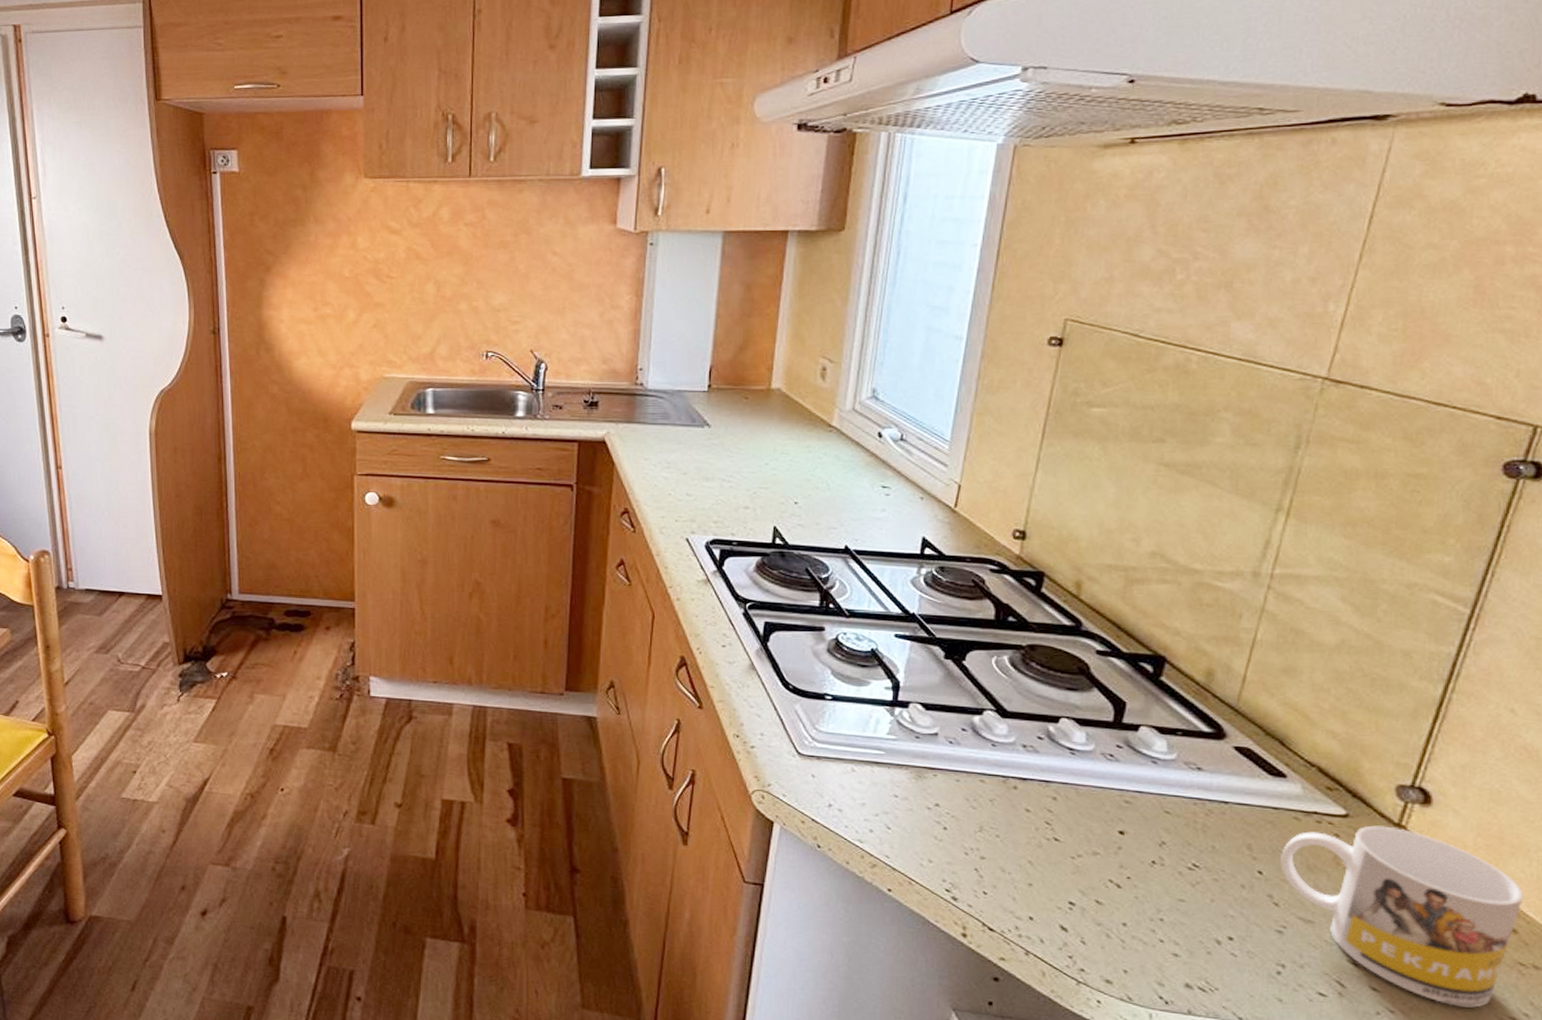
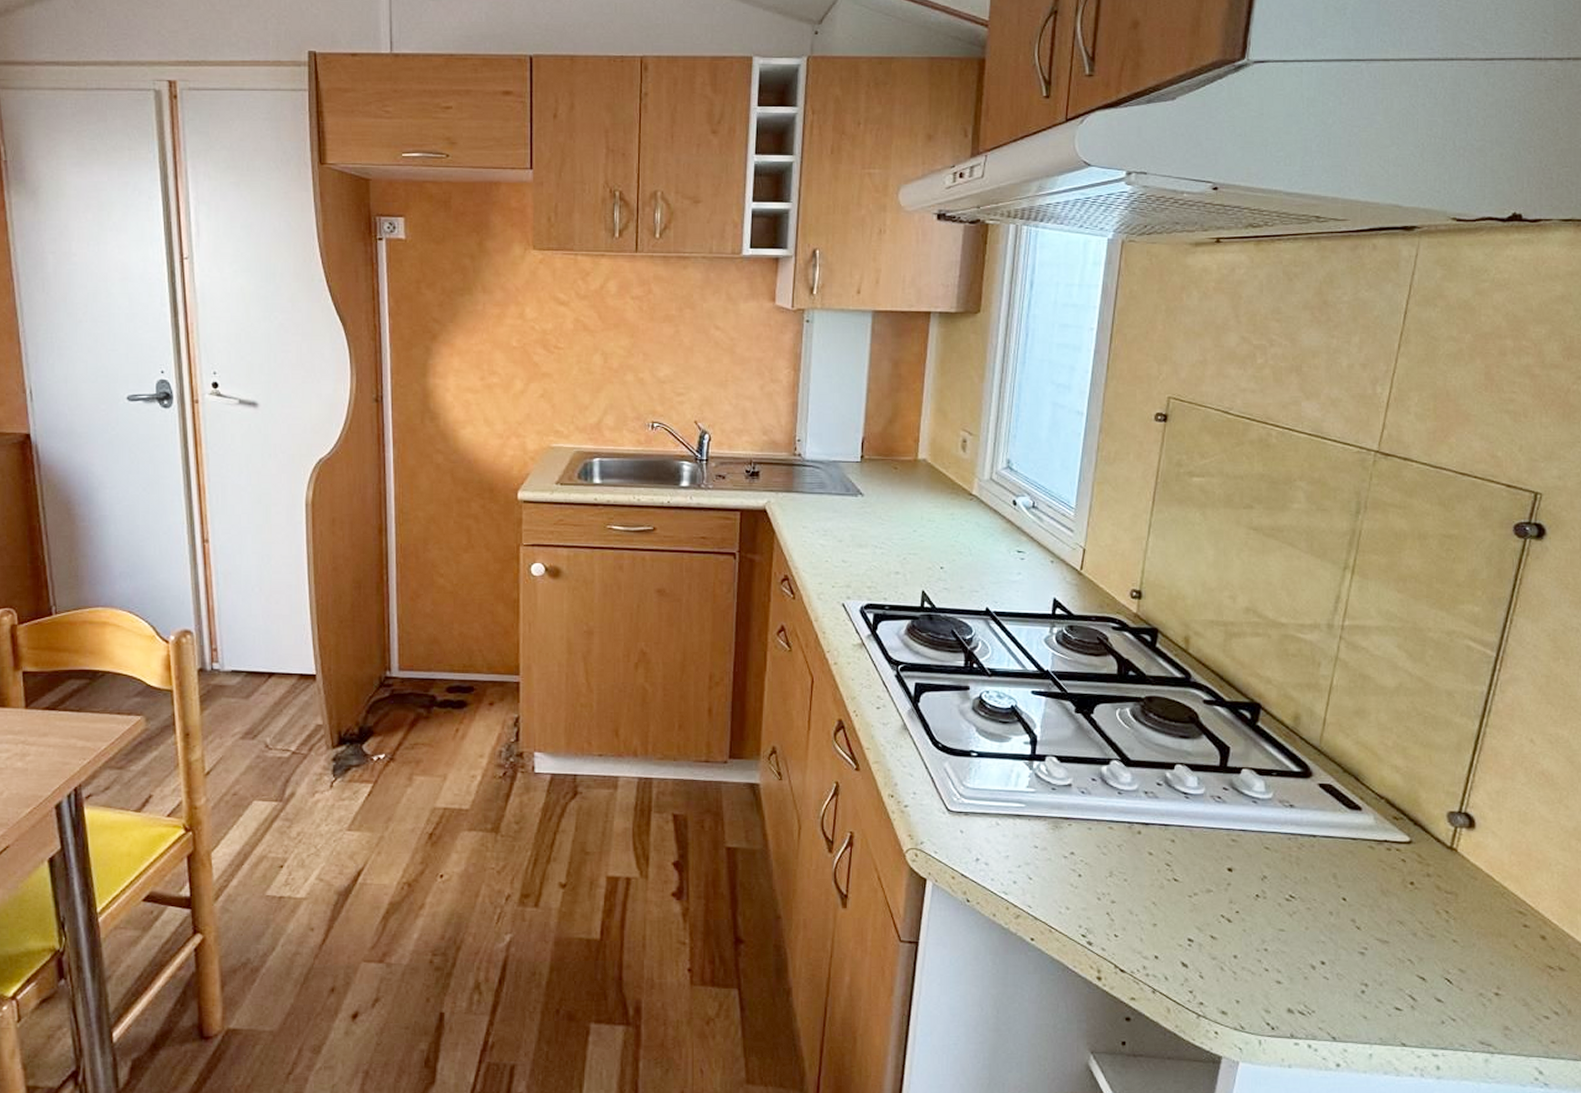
mug: present [1280,825,1524,1008] -> none [1360,849,1549,1010]

